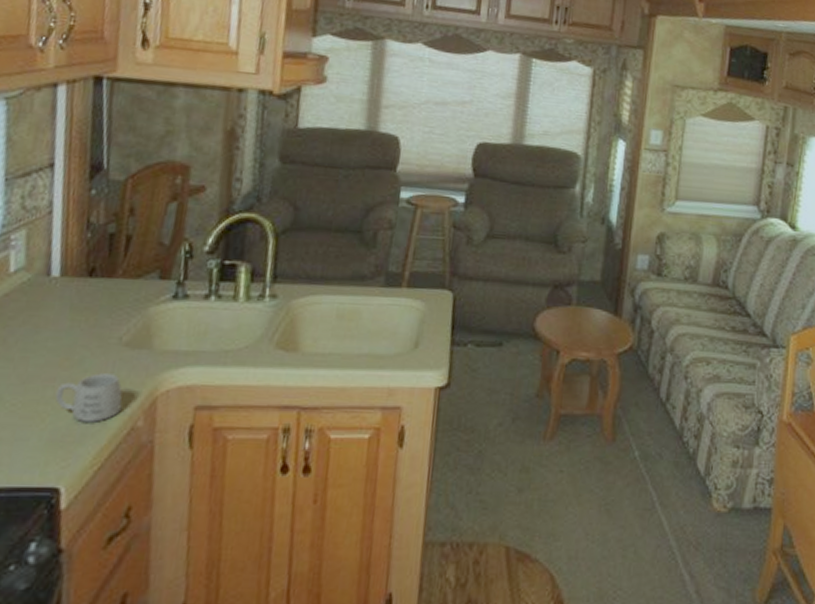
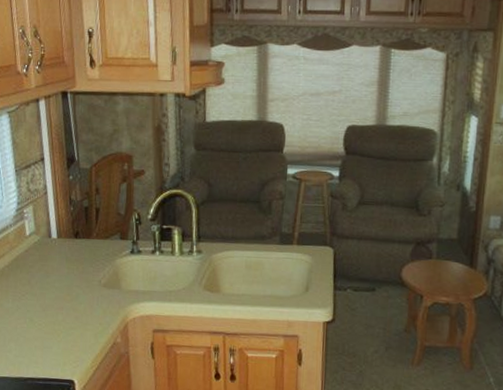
mug: present [55,373,123,422] -> none [64,305,106,338]

